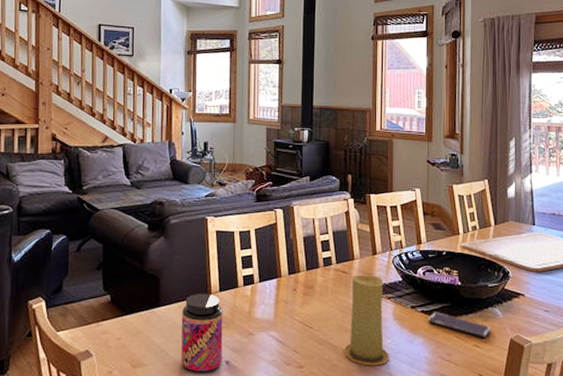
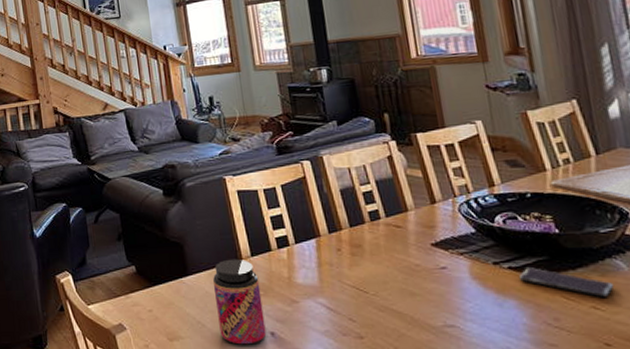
candle: present [344,274,389,366] -> none [409,227,474,335]

